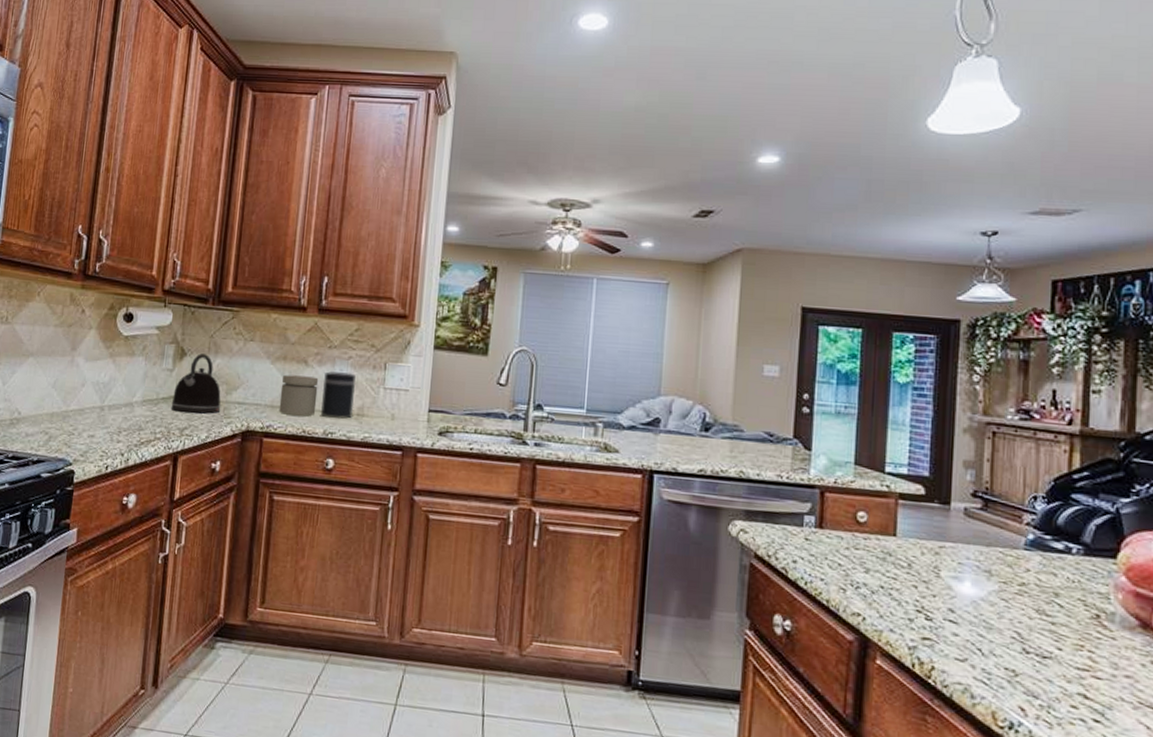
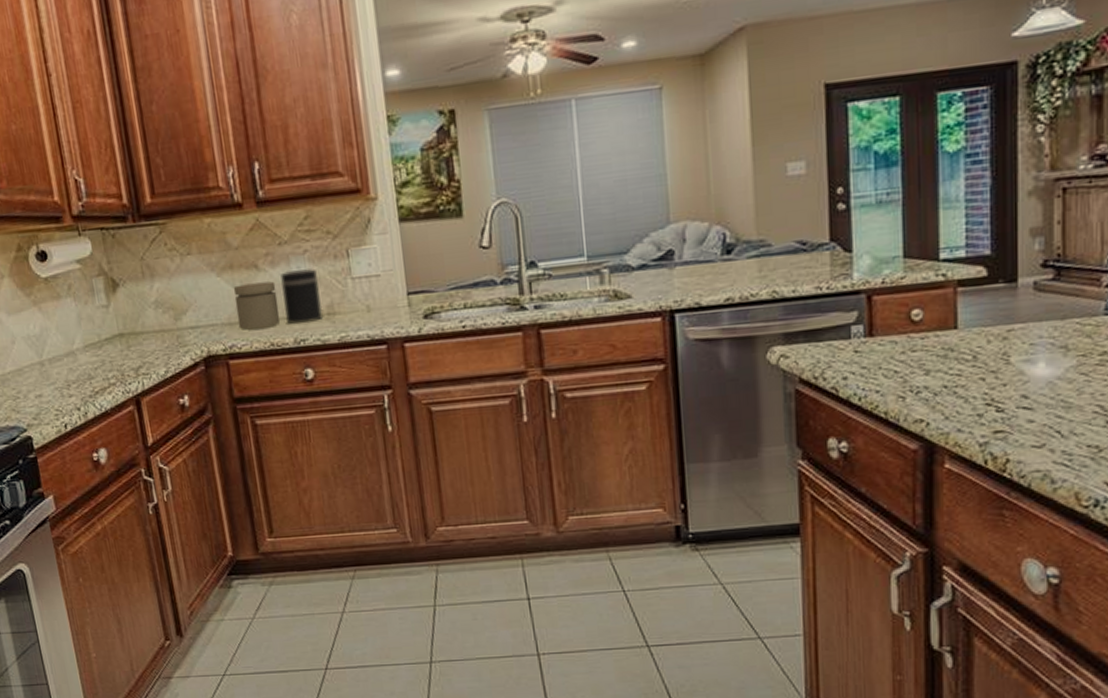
kettle: present [171,353,221,414] -> none [116,280,174,351]

